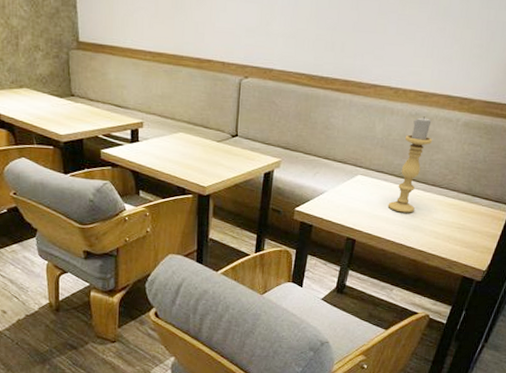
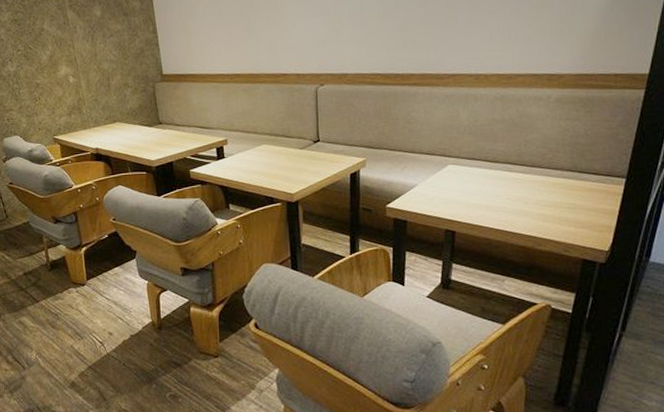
candle holder: present [387,116,432,213] -> none [485,98,523,198]

